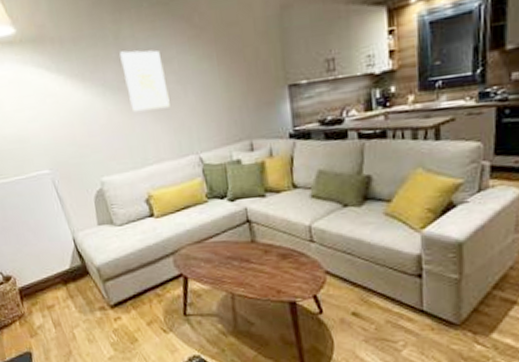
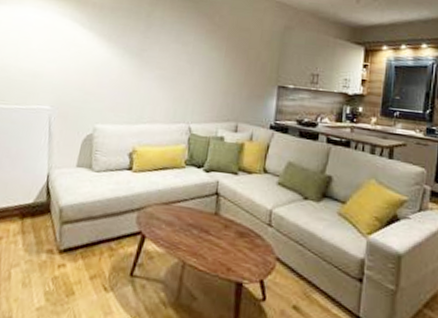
wall art: present [120,50,170,112] -> none [142,27,180,80]

